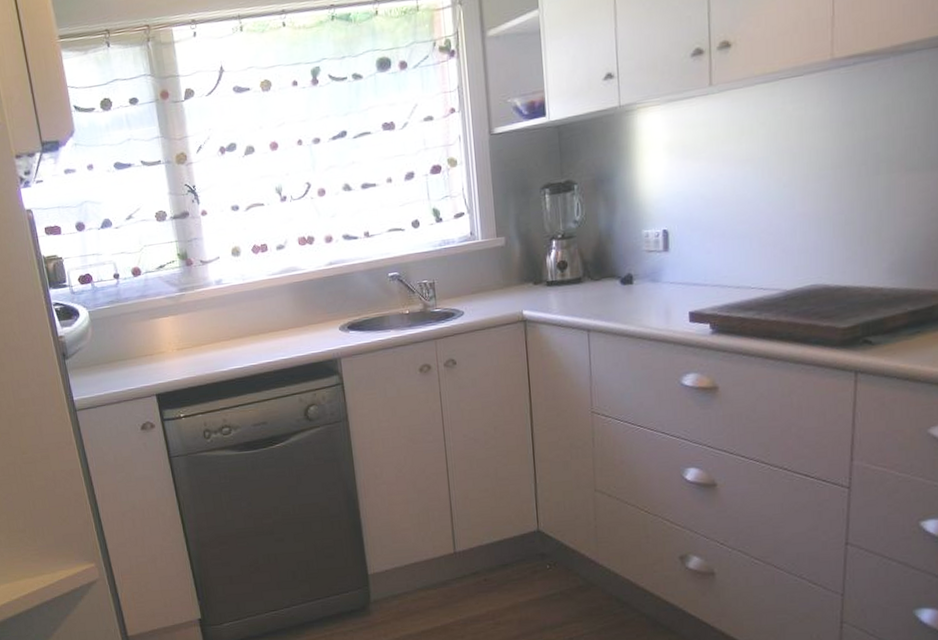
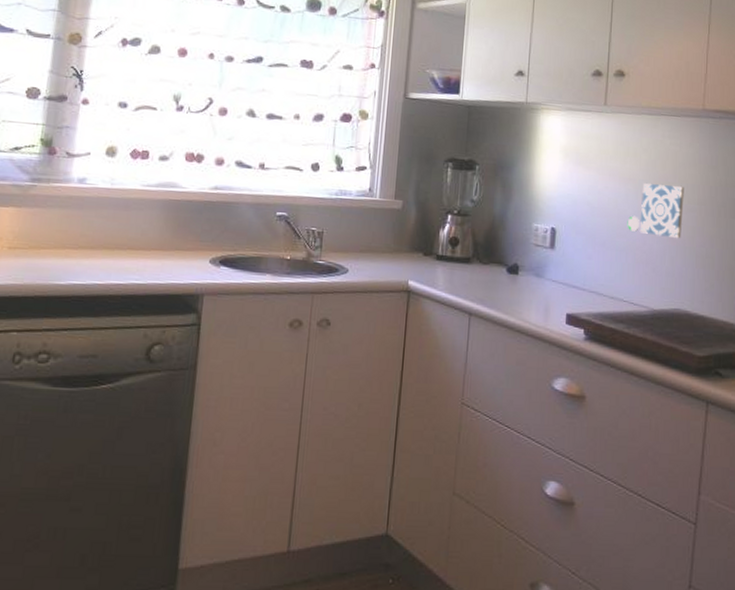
decorative tile: none [748,154,814,215] -> present [627,183,684,239]

